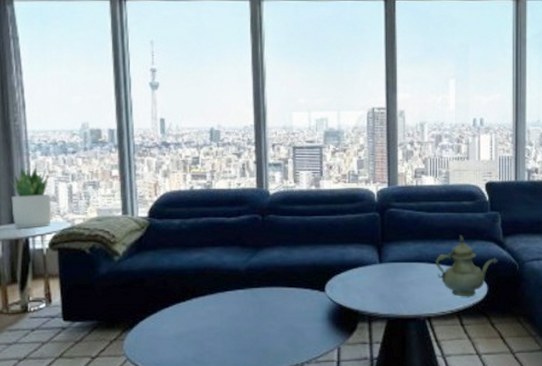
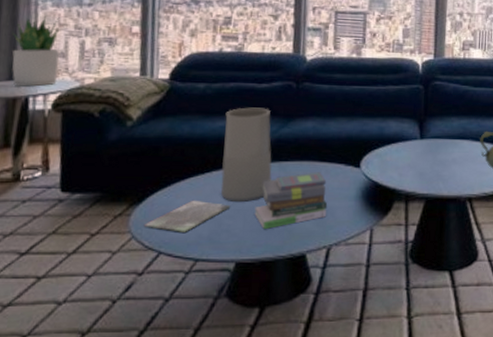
magazine: none [136,325,211,354] -> present [143,200,231,232]
vase: none [200,240,245,326] -> present [220,107,273,202]
books: none [232,297,298,351] -> present [254,172,328,230]

